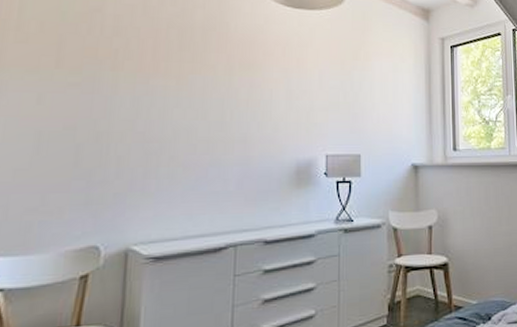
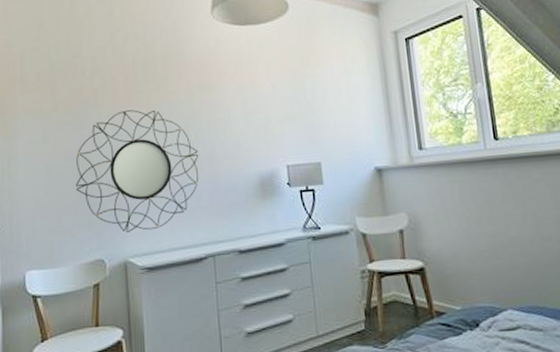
home mirror: none [72,79,232,217] -> present [75,110,199,234]

